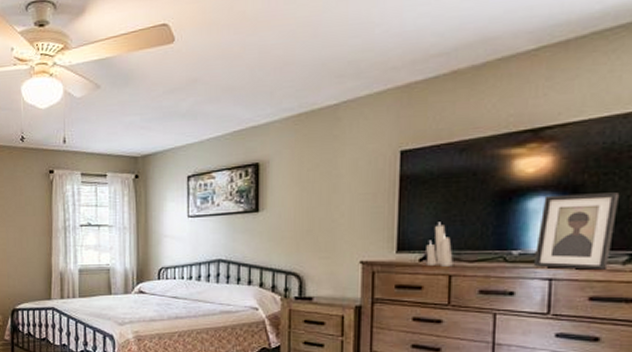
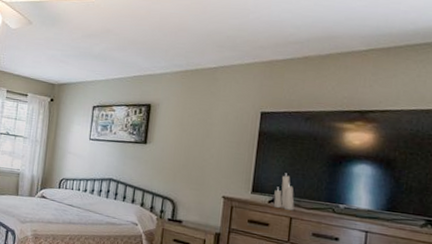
picture frame: present [533,192,620,271] -> none [354,165,421,231]

